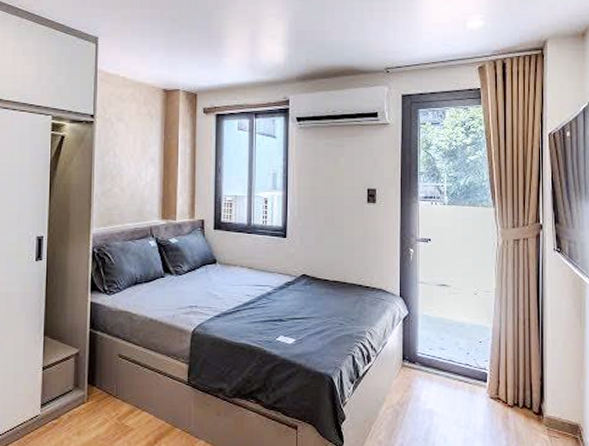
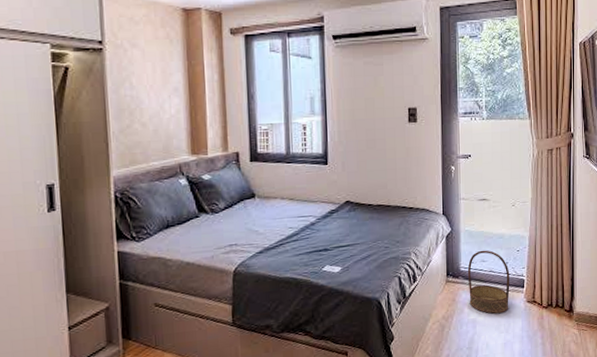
basket: none [425,337,471,407] -> present [467,250,510,314]

